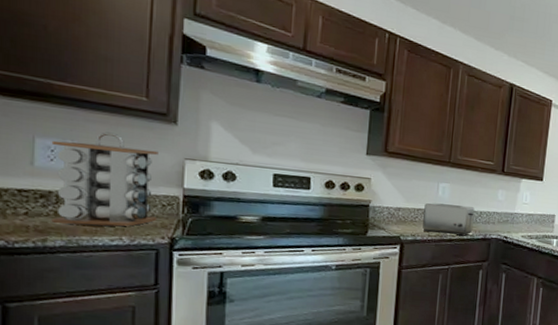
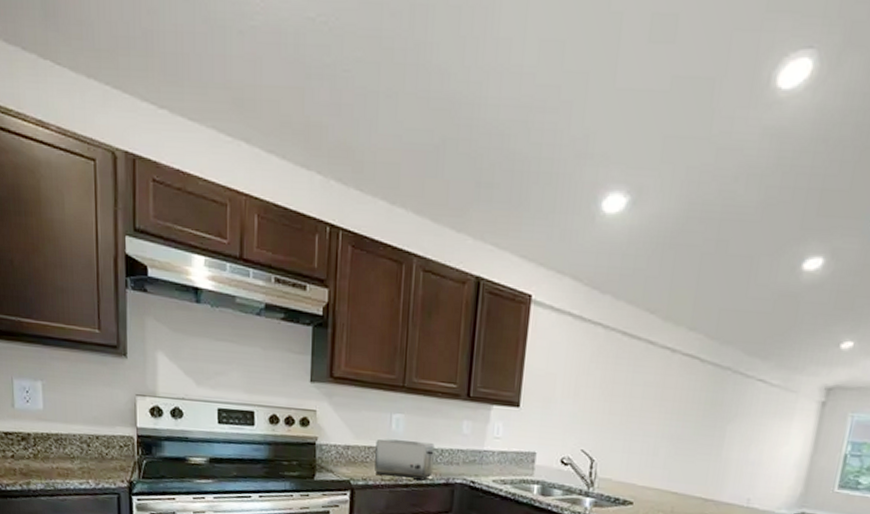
spice rack: present [51,132,159,227] -> none [26,369,117,470]

